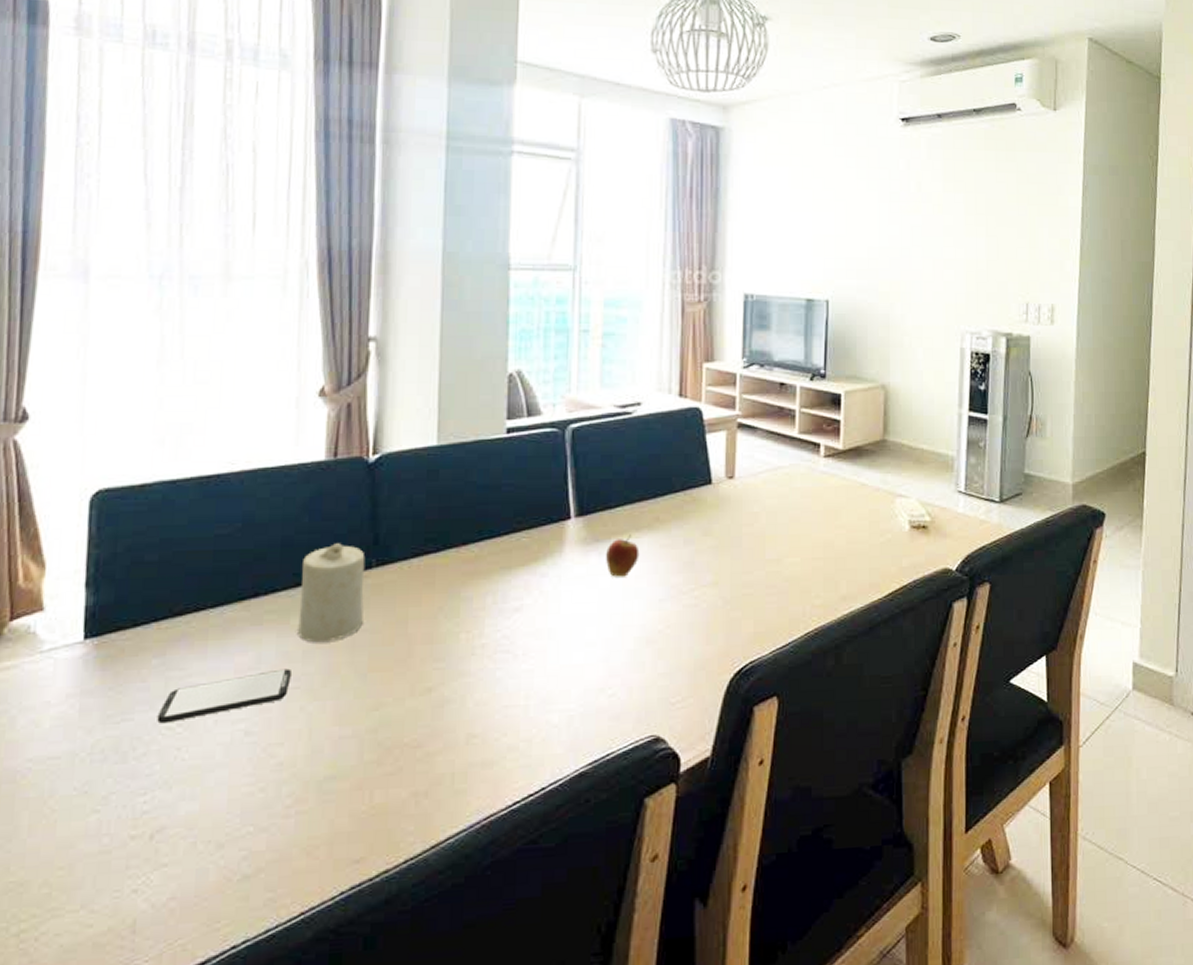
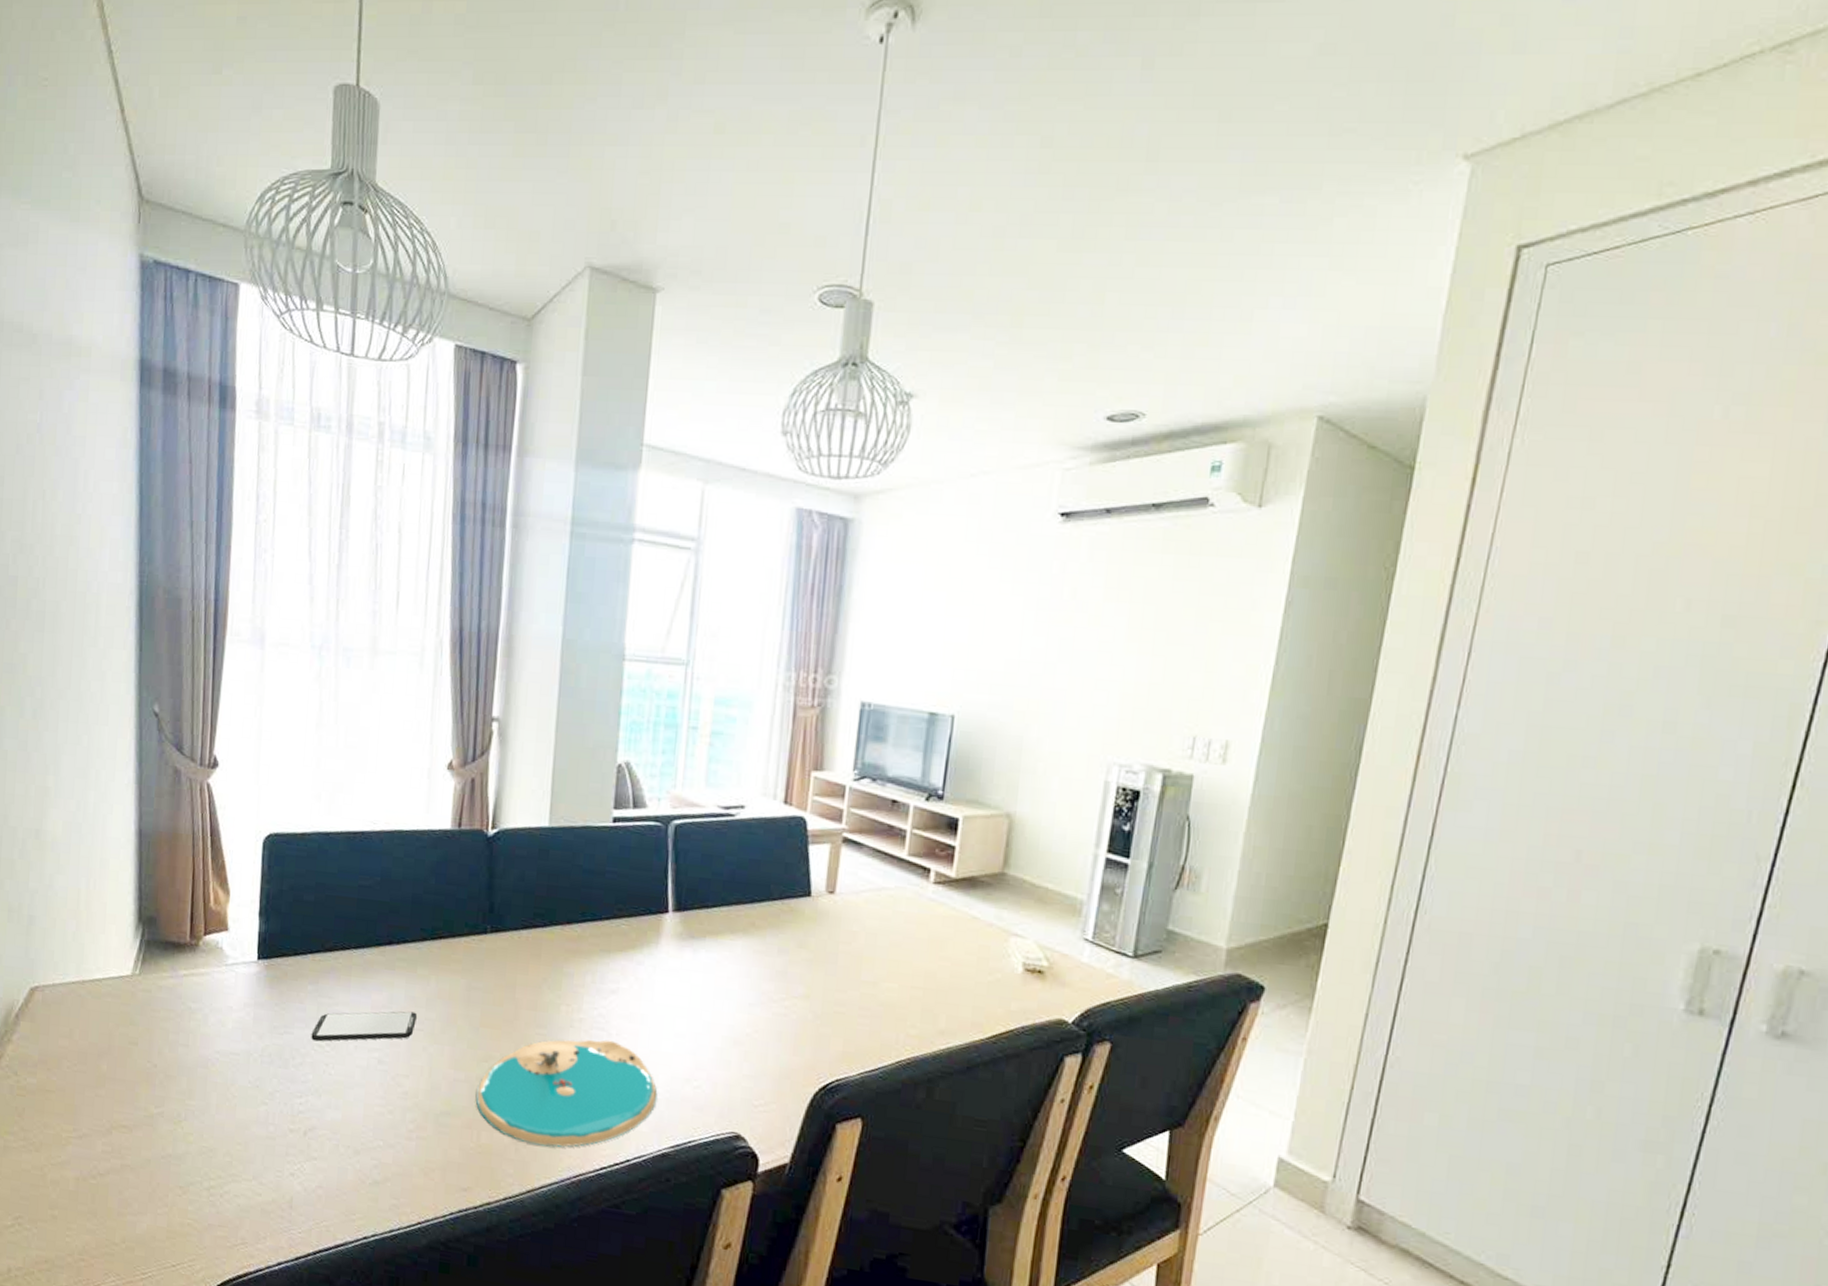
candle: present [298,543,366,643] -> none [423,906,482,995]
plate: none [366,662,571,793] -> present [475,1039,658,1147]
fruit: present [606,534,640,577] -> none [700,935,733,977]

